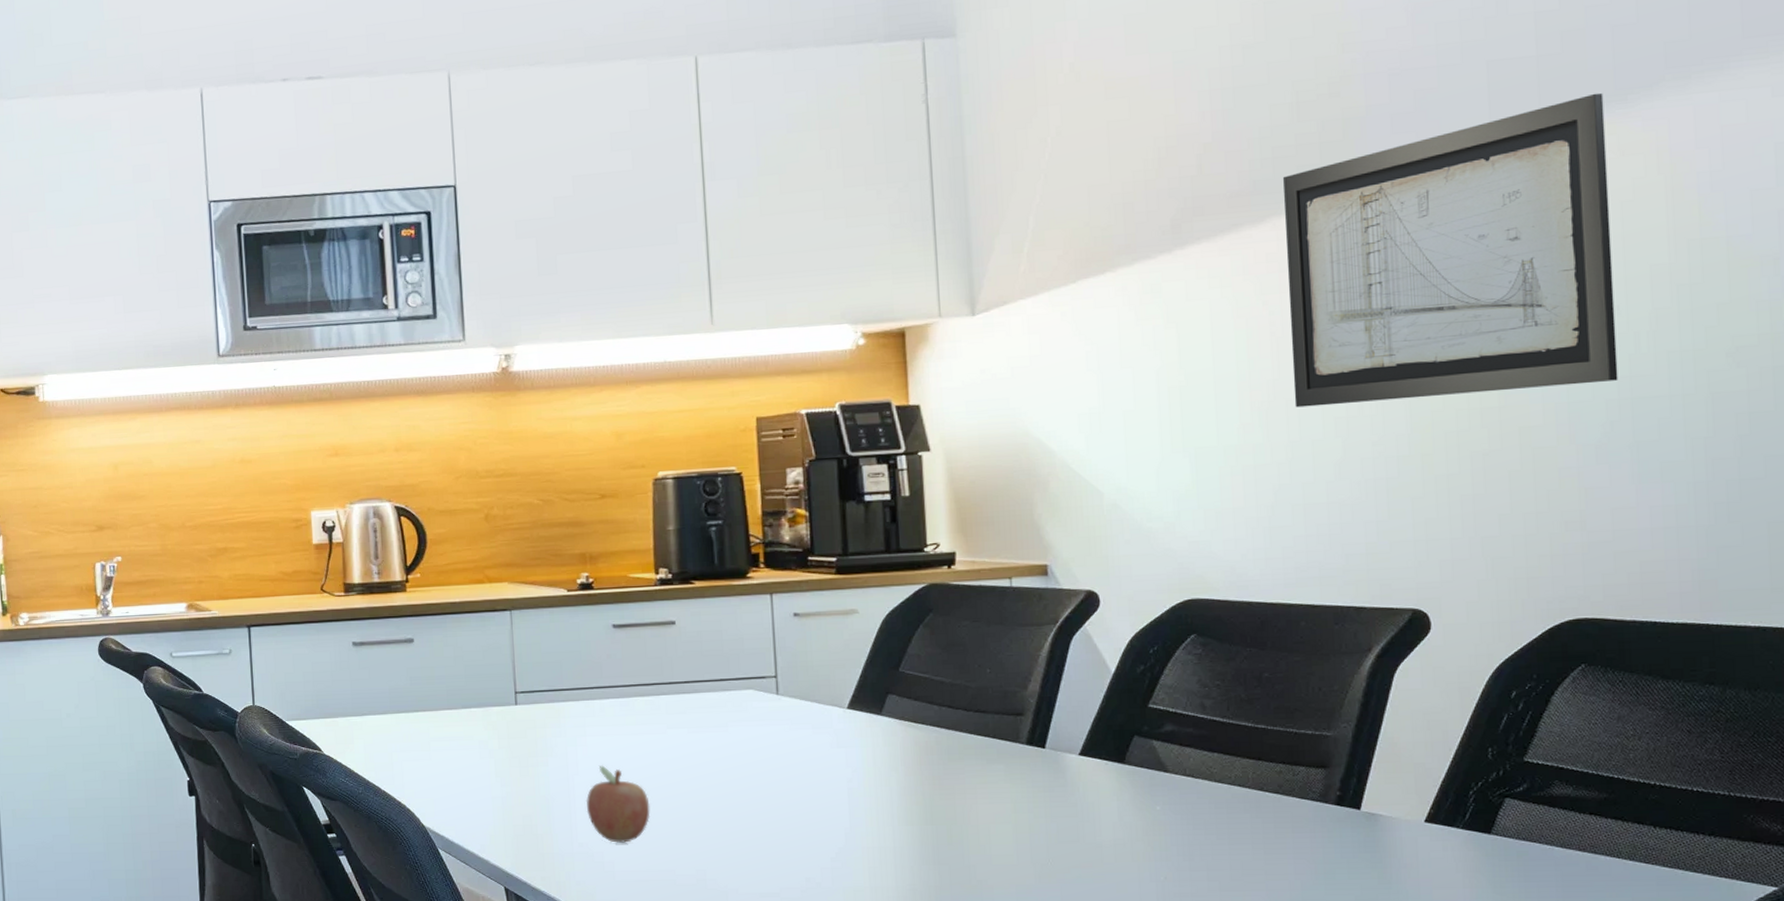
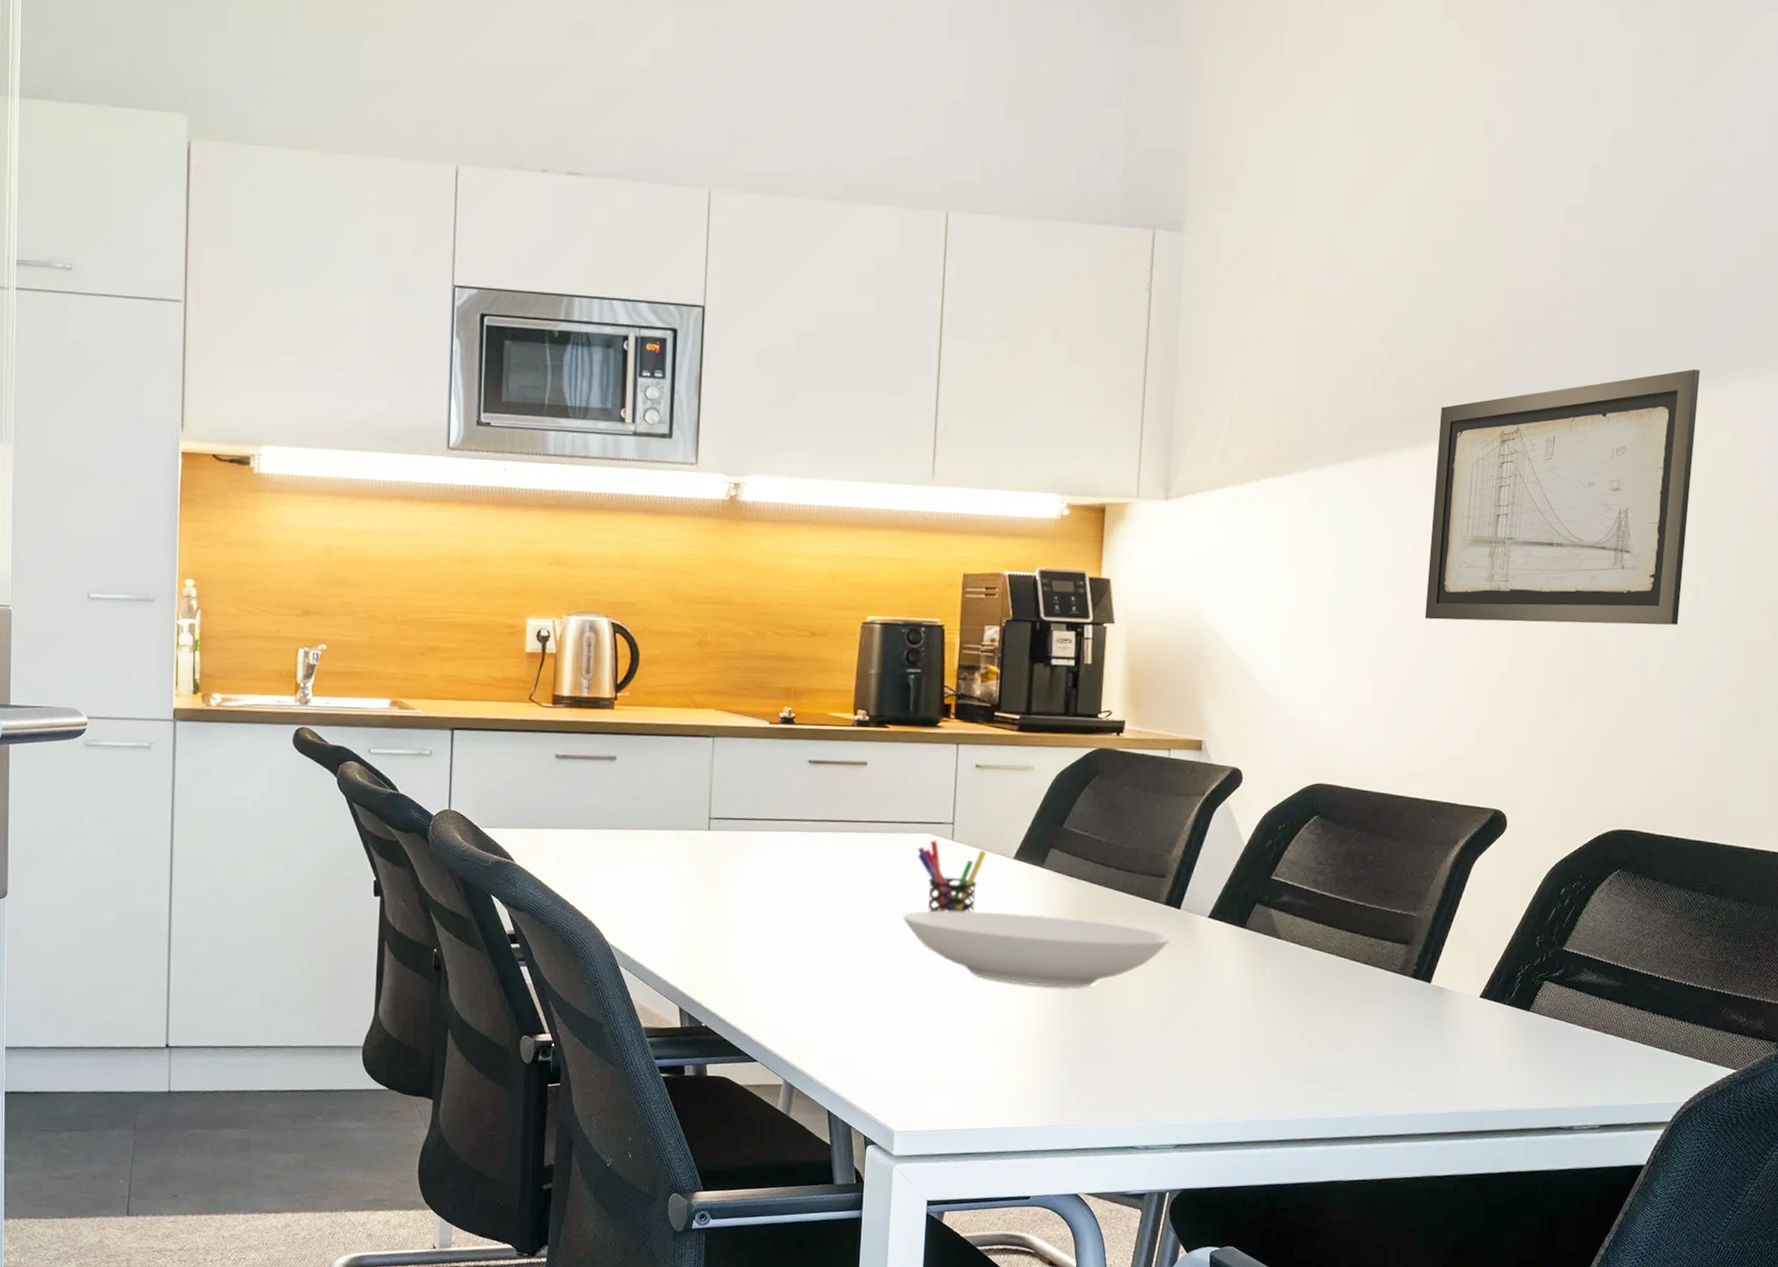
fruit: present [585,765,651,843] -> none [764,895,824,971]
bowl: none [731,765,1039,842] -> present [902,910,1171,988]
pen holder: none [740,695,817,772] -> present [917,840,987,913]

